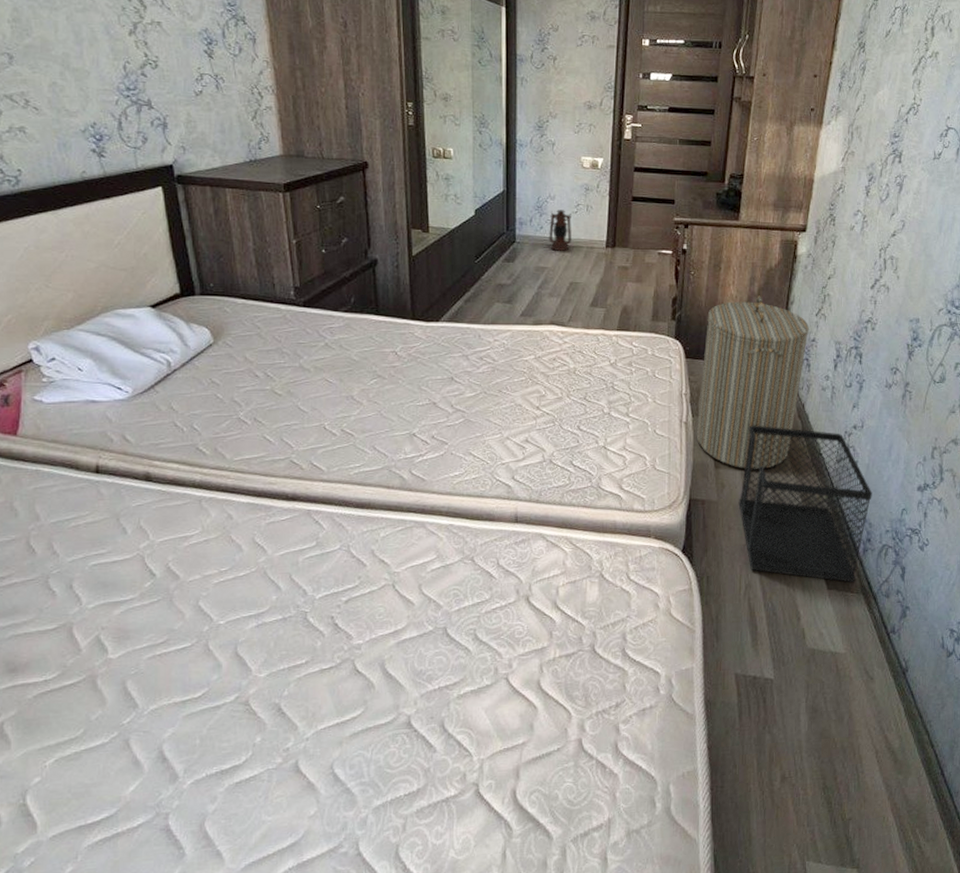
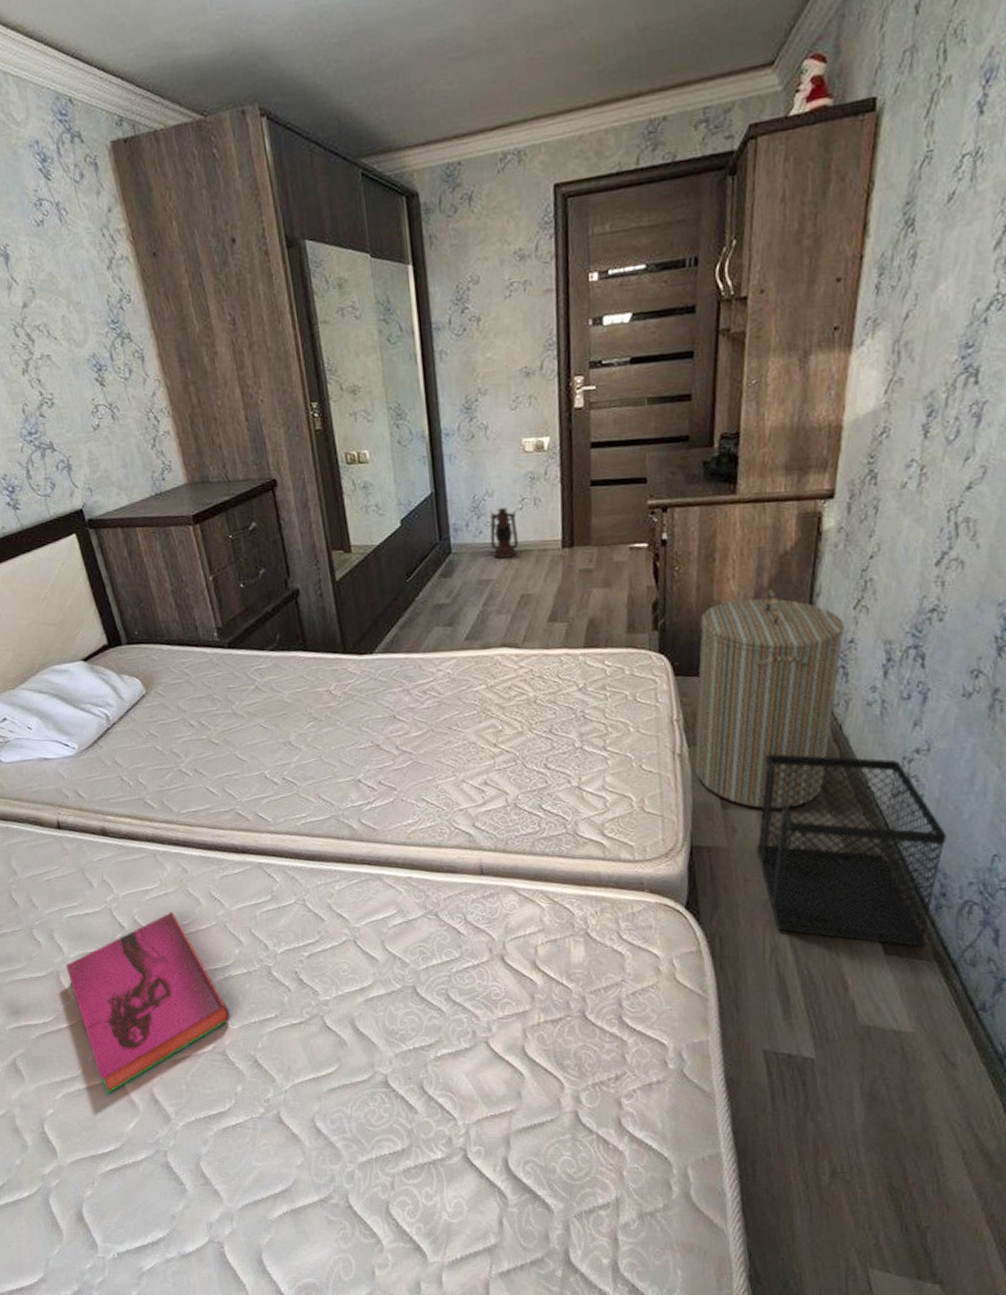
hardback book: none [81,559,258,756] -> present [65,912,231,1094]

